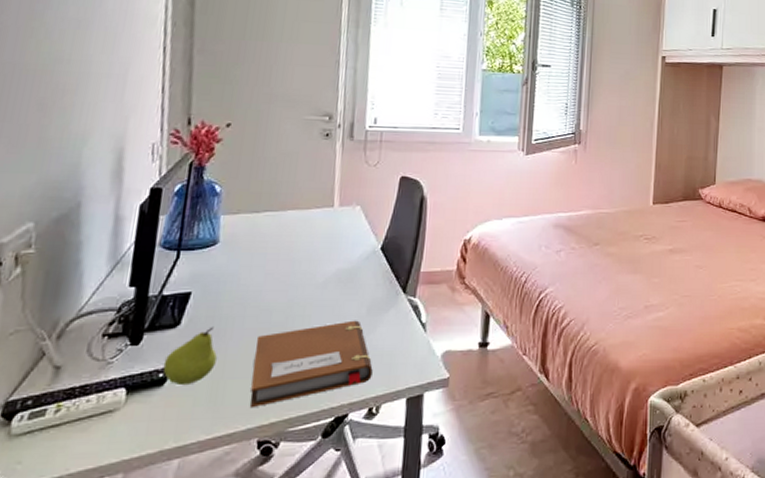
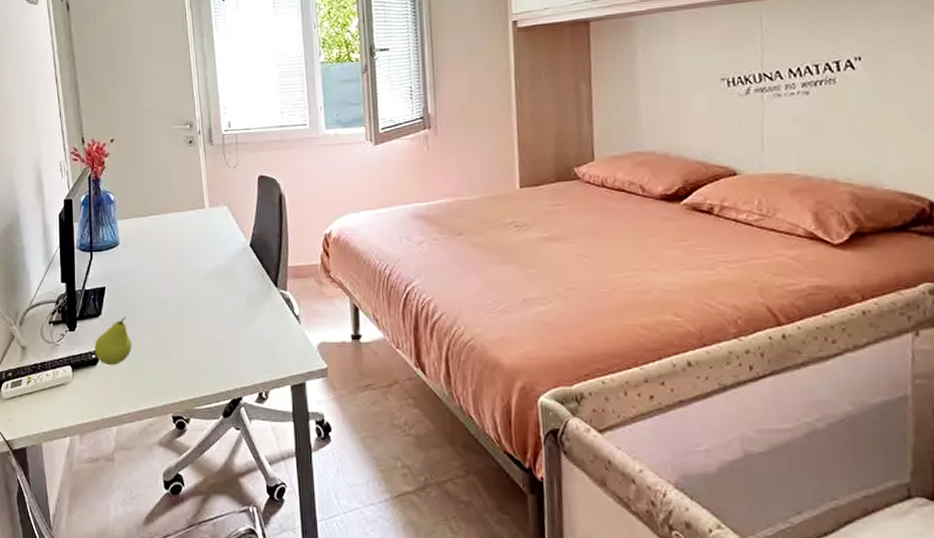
notebook: present [250,320,373,409] -> none [159,312,258,388]

